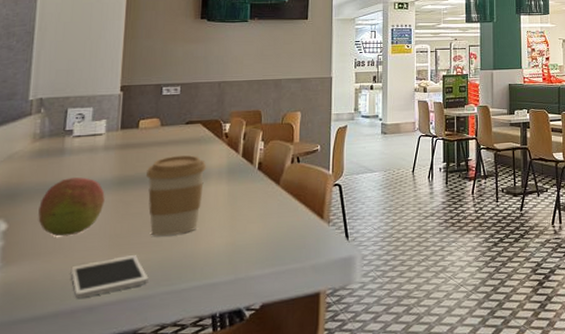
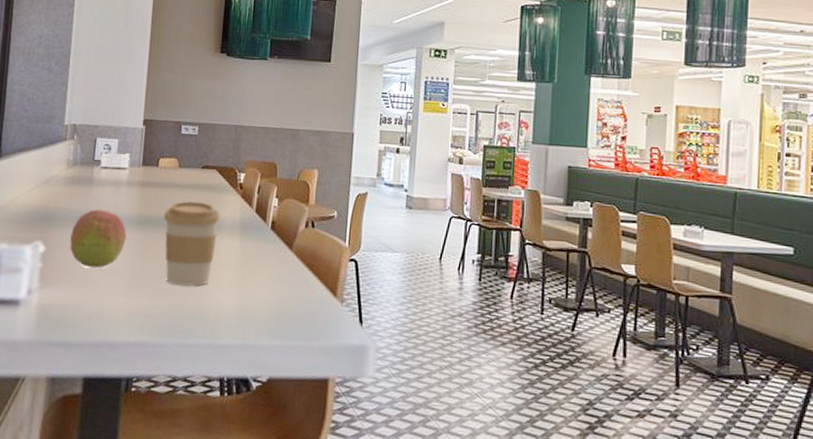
cell phone: present [70,255,149,299] -> none [96,298,163,333]

